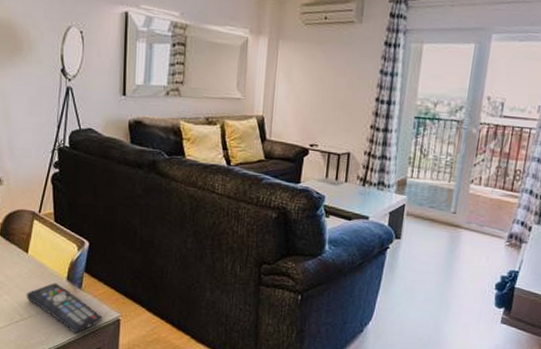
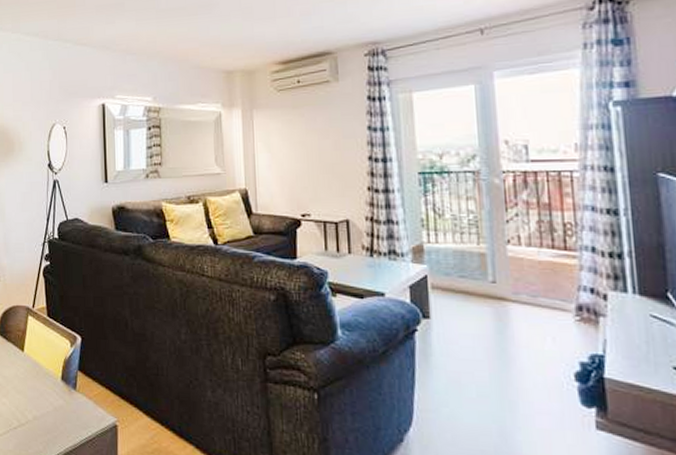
remote control: present [26,282,103,333] -> none [23,383,99,442]

